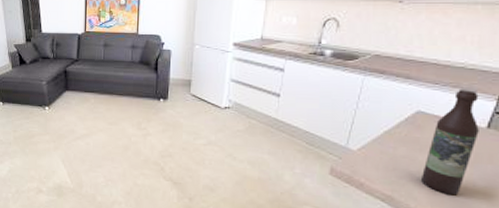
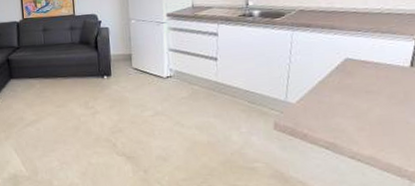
wine bottle: present [420,90,479,196] -> none [358,33,404,135]

